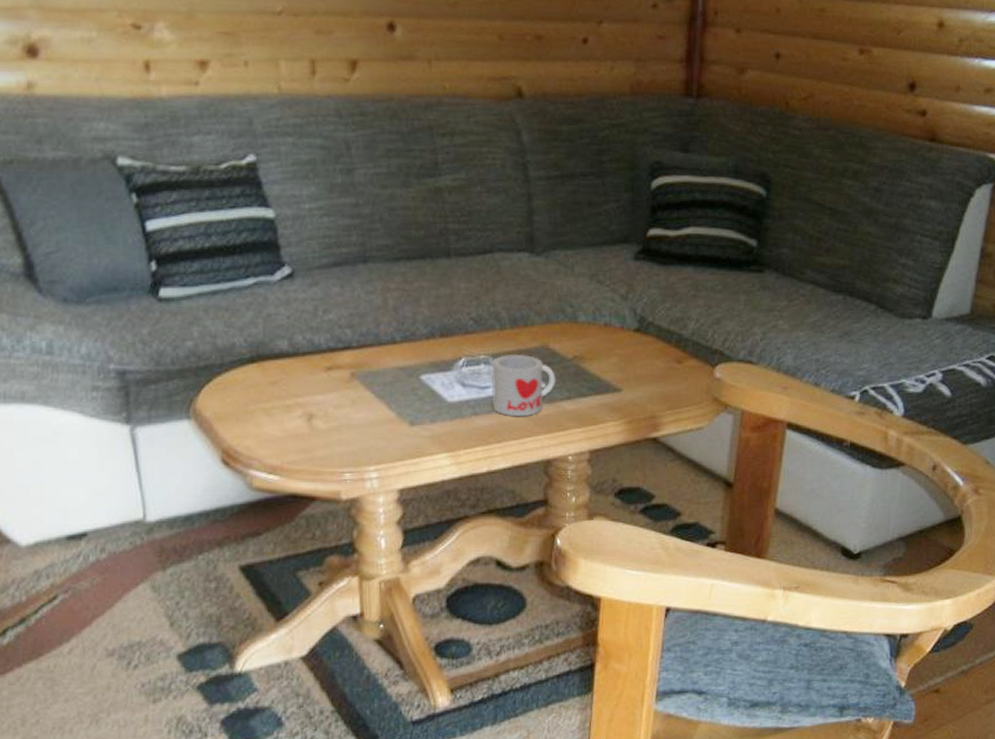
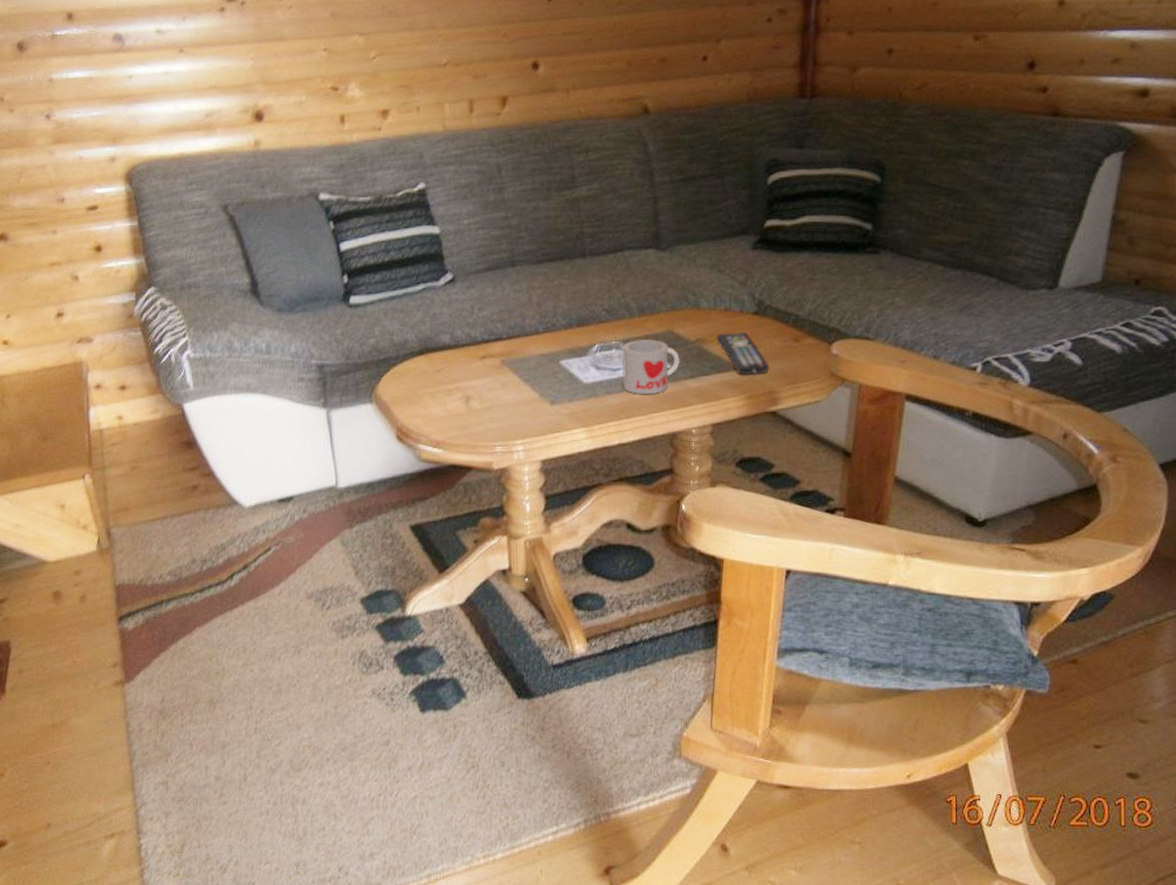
remote control: none [595,350,651,397] -> present [716,332,770,375]

